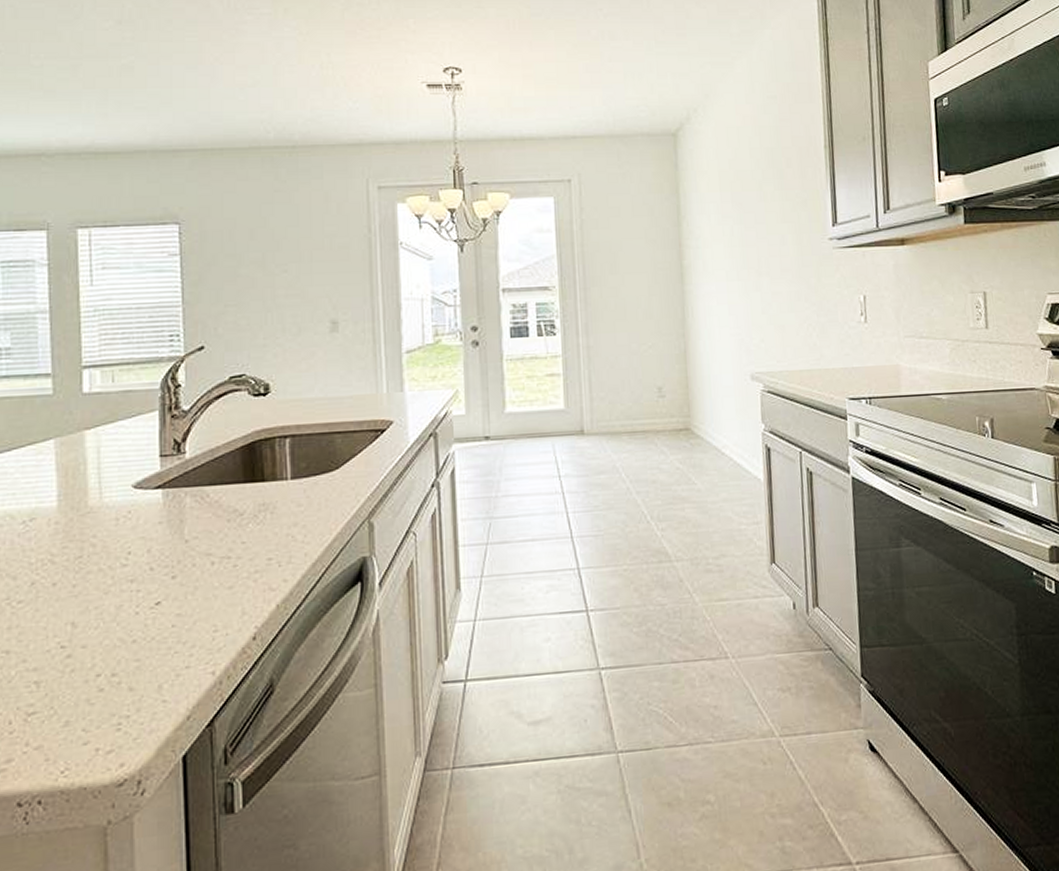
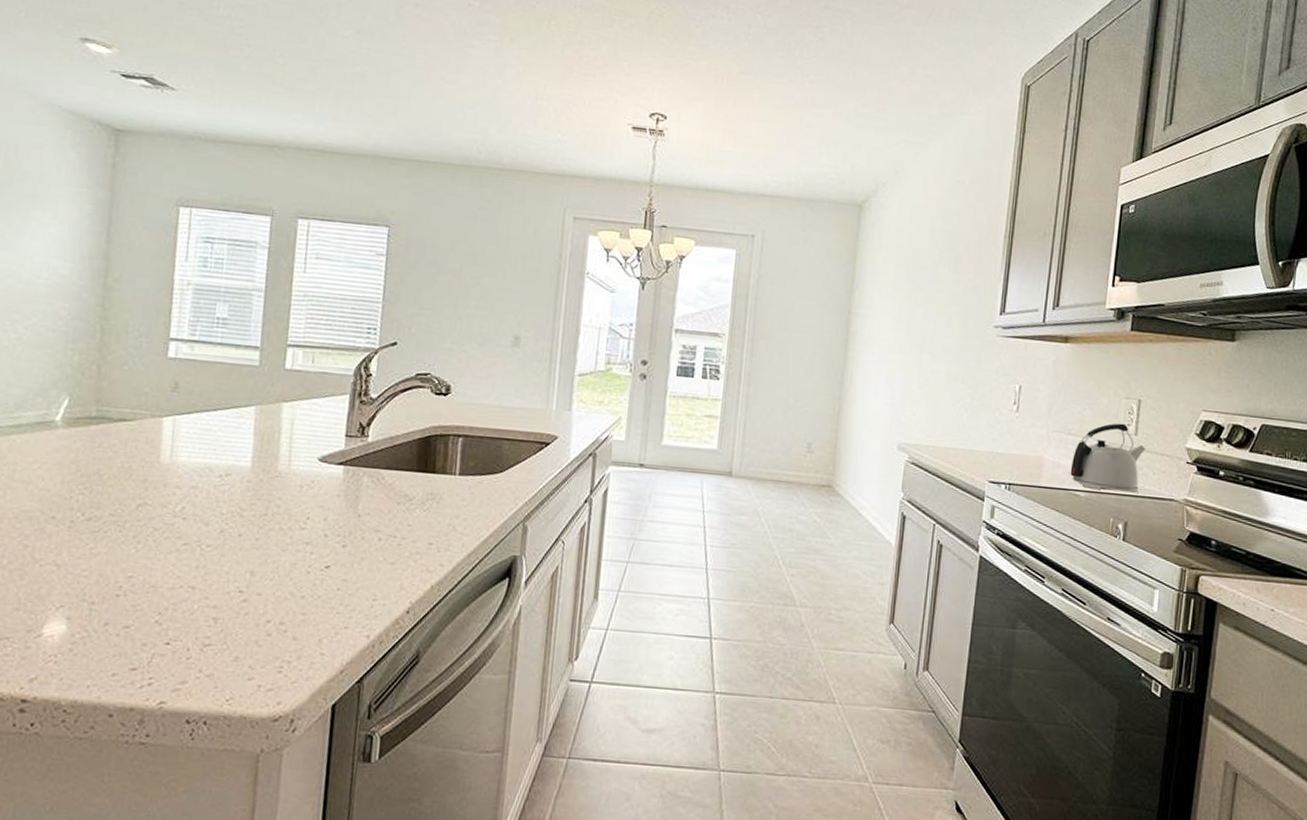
kettle: none [927,318,999,391] -> present [1070,423,1146,493]

